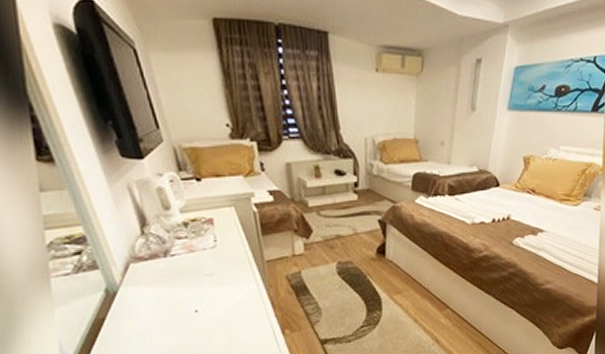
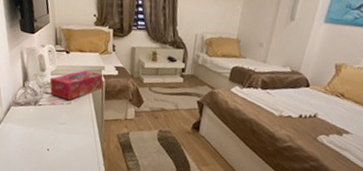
tissue box: none [179,201,257,243] -> present [49,70,103,101]

